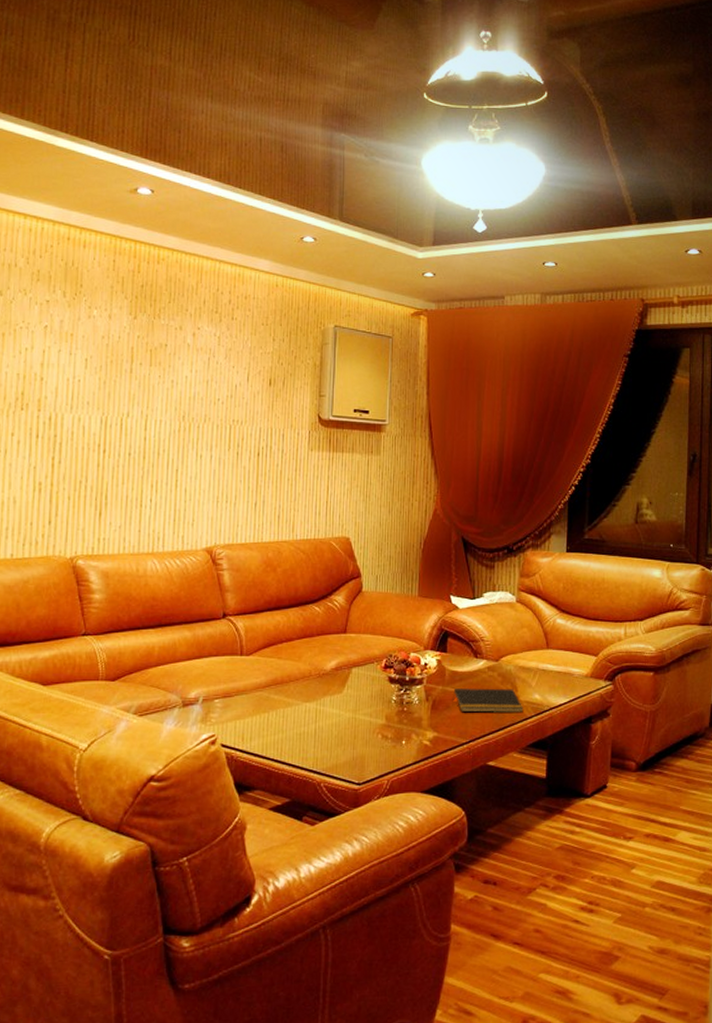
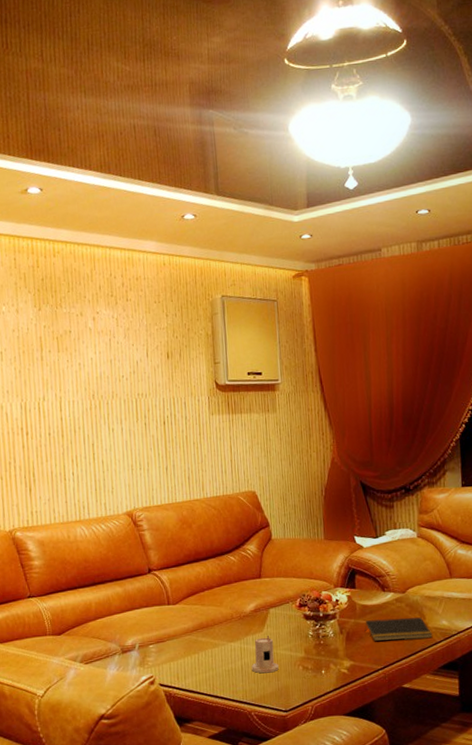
candle: none [326,697,356,740] -> present [251,635,279,674]

